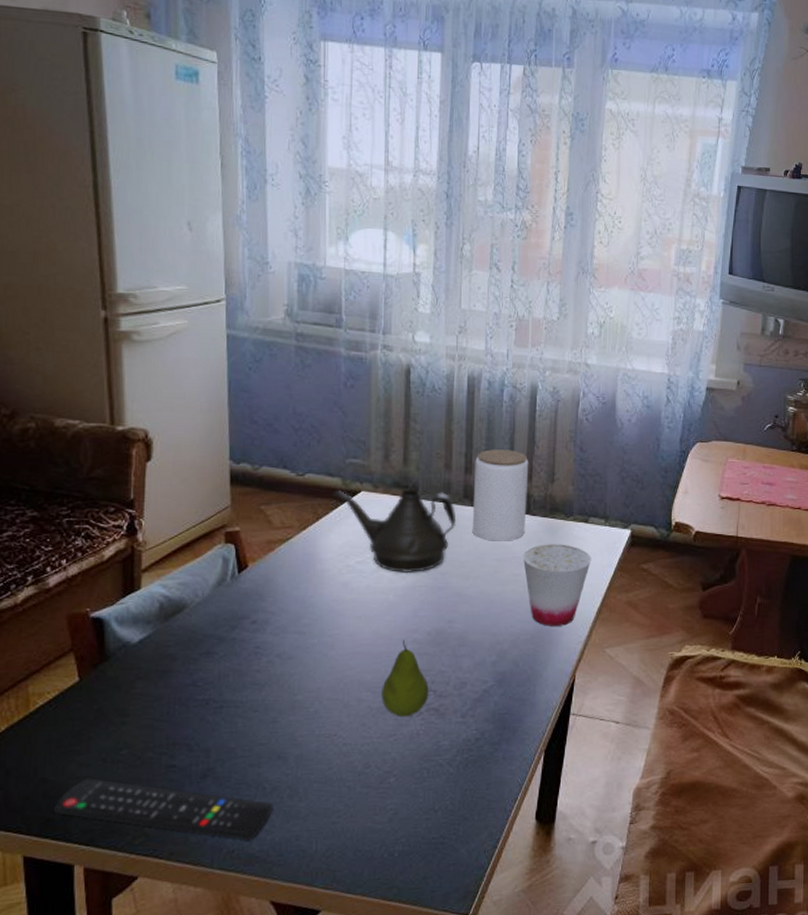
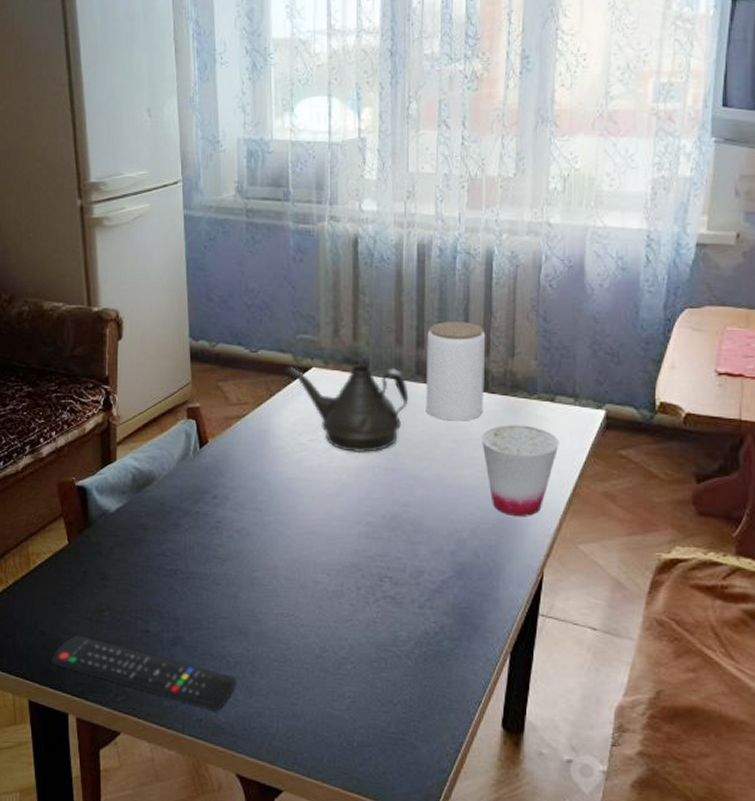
fruit: present [381,640,429,717] -> none [337,523,384,603]

